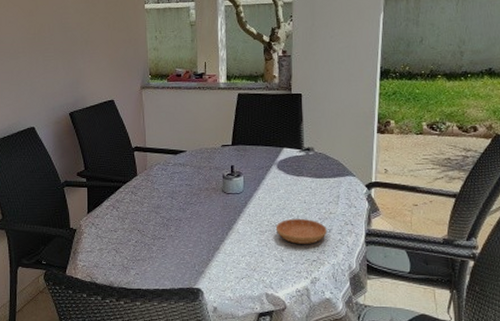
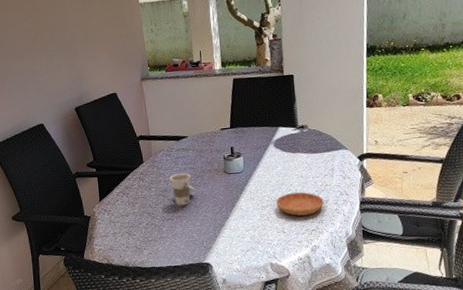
cup: none [163,190,190,225] -> present [169,173,195,206]

